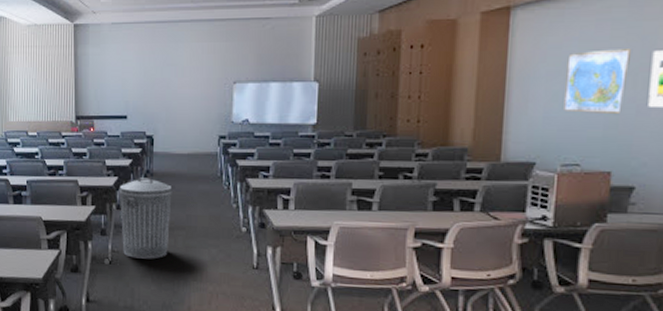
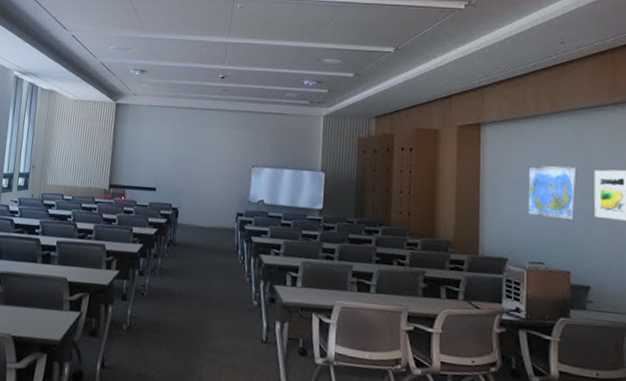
trash can: present [119,177,172,259] -> none [141,246,192,327]

